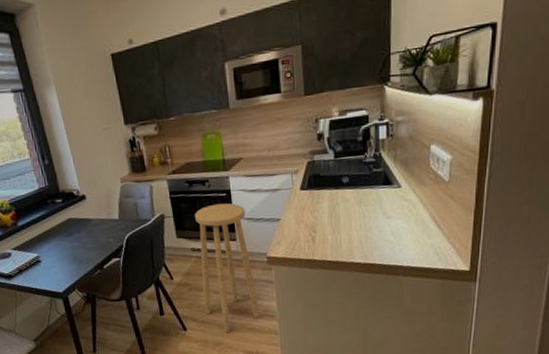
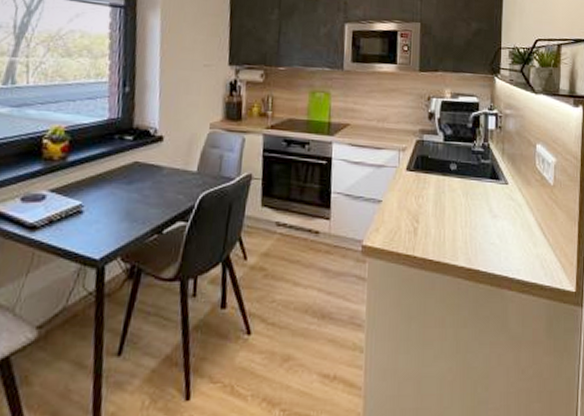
stool: present [195,203,260,334] -> none [279,171,345,344]

